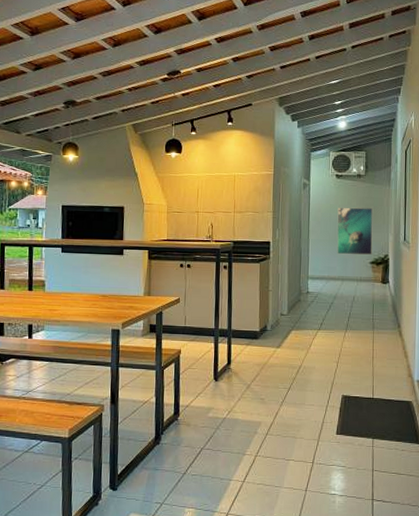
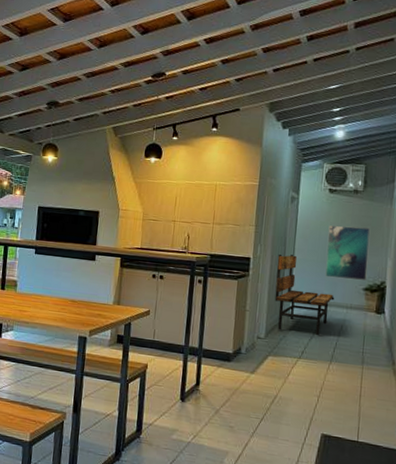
bench: none [294,236,346,308] -> present [274,255,335,336]

